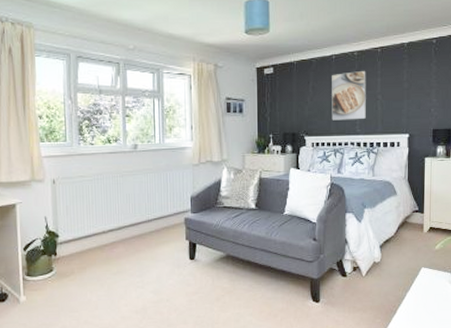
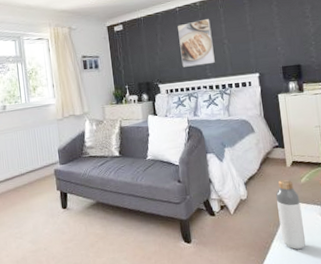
bottle: none [409,245,432,314] -> present [276,179,306,249]

